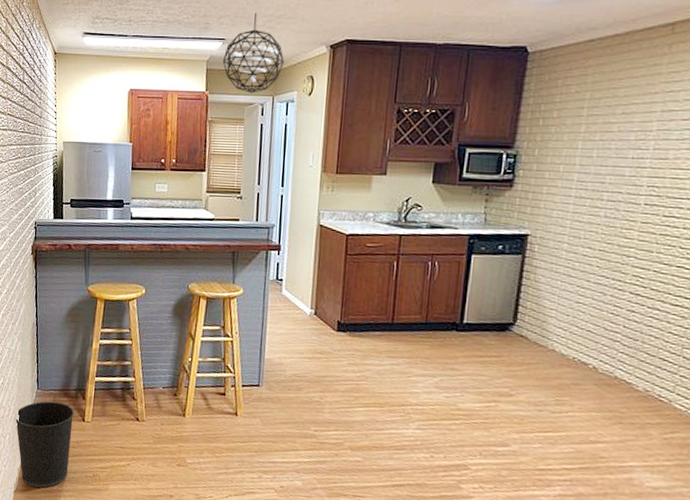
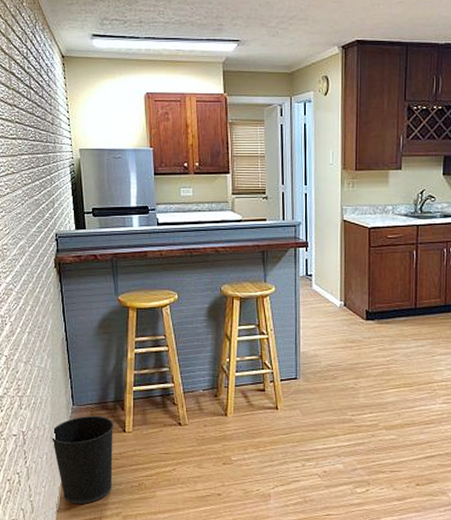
pendant light: present [222,12,284,93] -> none [238,13,299,94]

